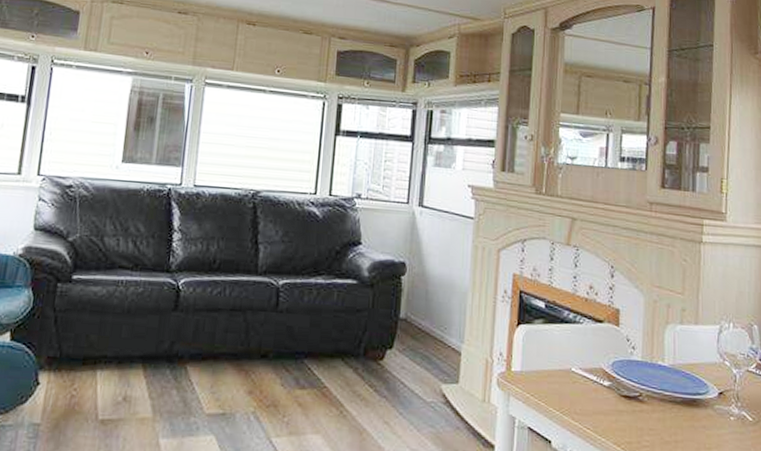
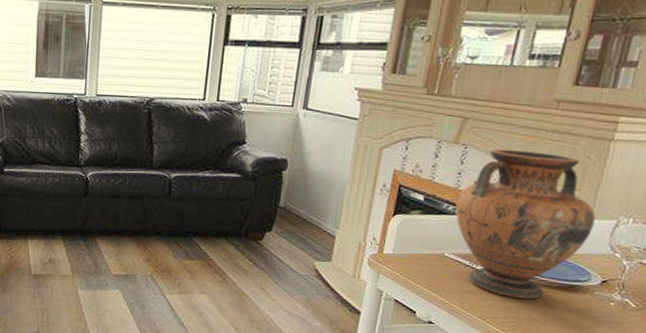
vase: none [575,251,702,418] -> present [455,149,596,299]

